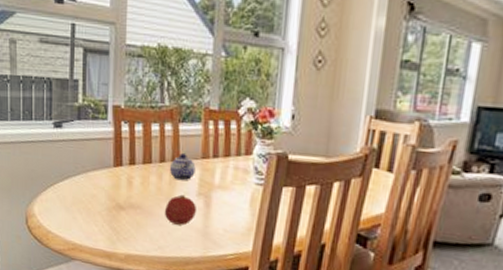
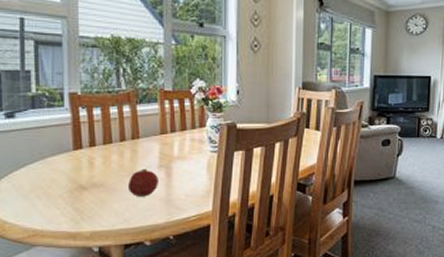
teapot: present [170,153,196,181] -> none [131,132,155,156]

